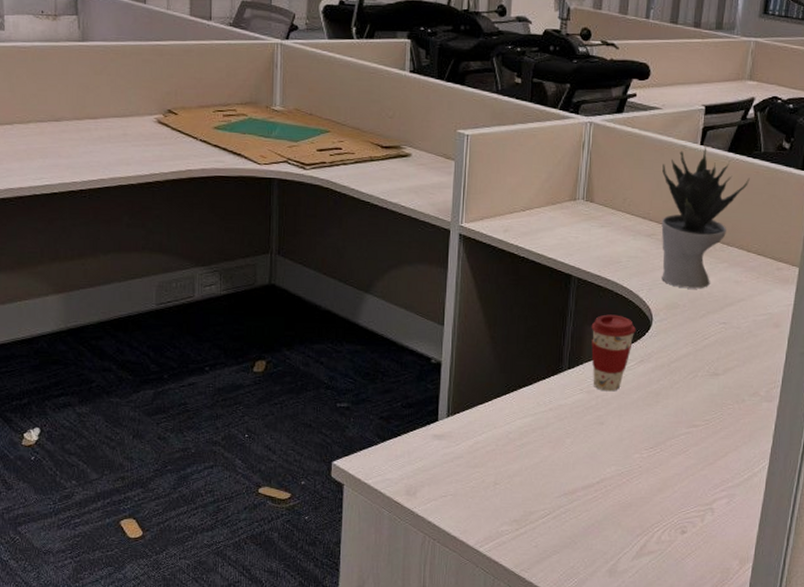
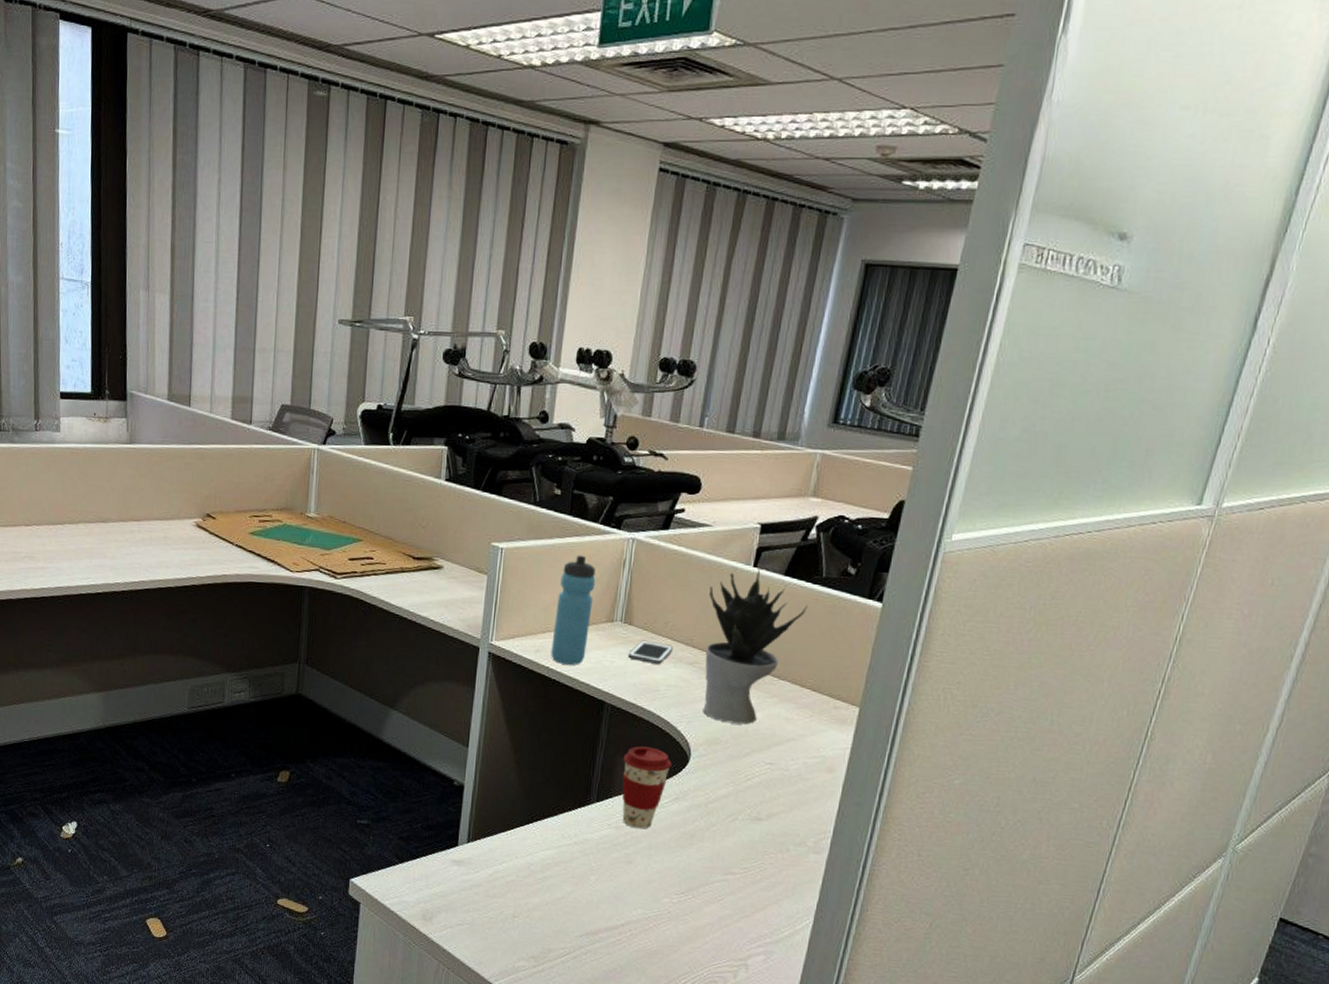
water bottle: none [519,139,558,242] -> present [551,555,596,665]
cell phone: none [591,216,633,238] -> present [628,640,674,664]

